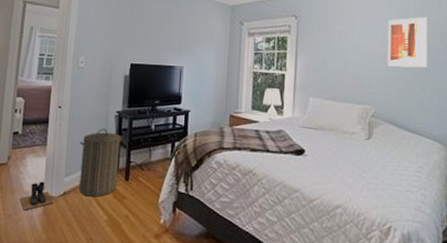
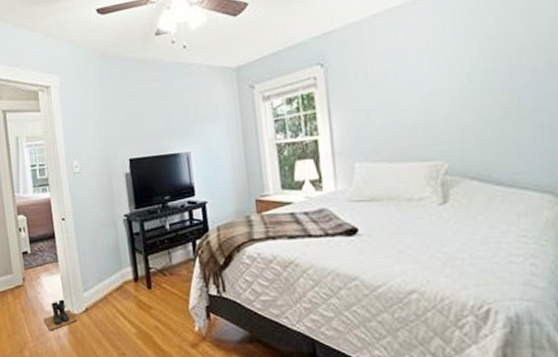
laundry hamper: present [79,128,122,197] -> none [91,235,140,310]
wall art: present [388,16,428,68] -> none [453,25,521,105]

